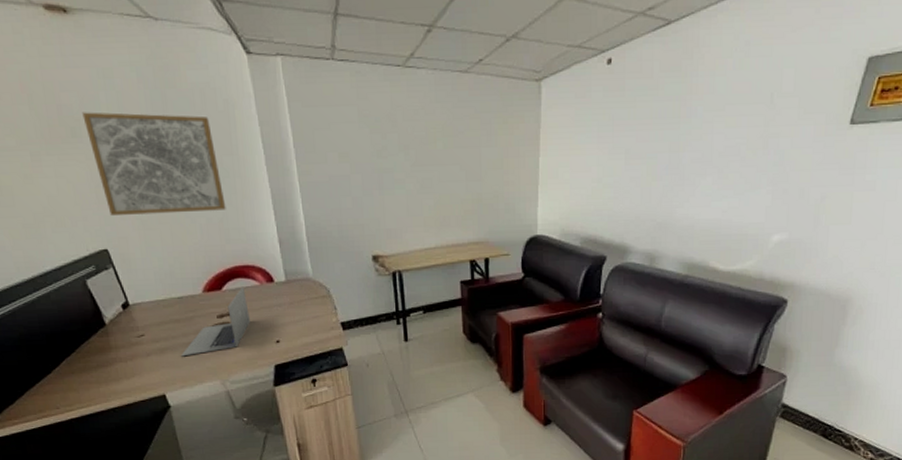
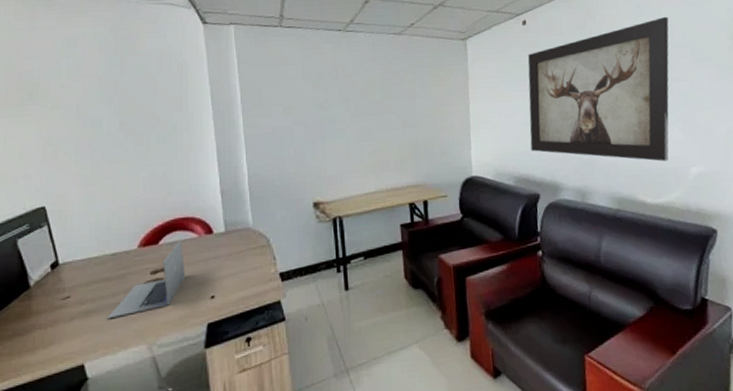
wall art: present [82,112,226,215] -> none [41,77,171,173]
wall art: none [602,57,780,227] -> present [528,16,669,162]

